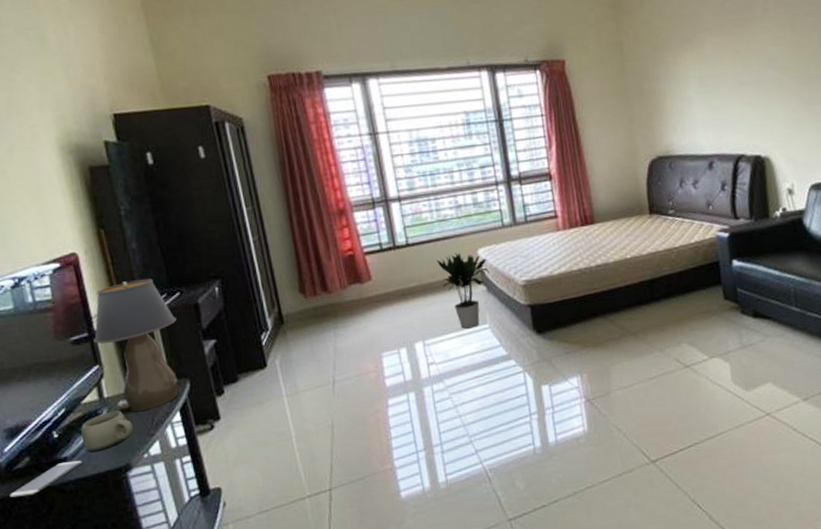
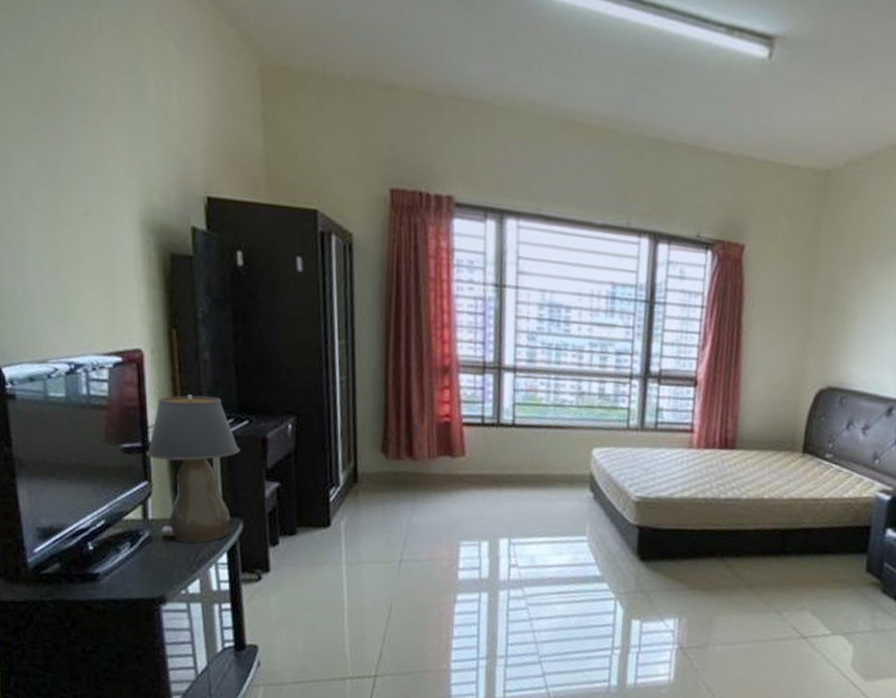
smartphone: present [10,460,83,498] -> none [34,577,115,606]
mug: present [80,410,134,453] -> none [118,535,175,576]
potted plant: present [436,252,489,329] -> none [543,446,602,537]

